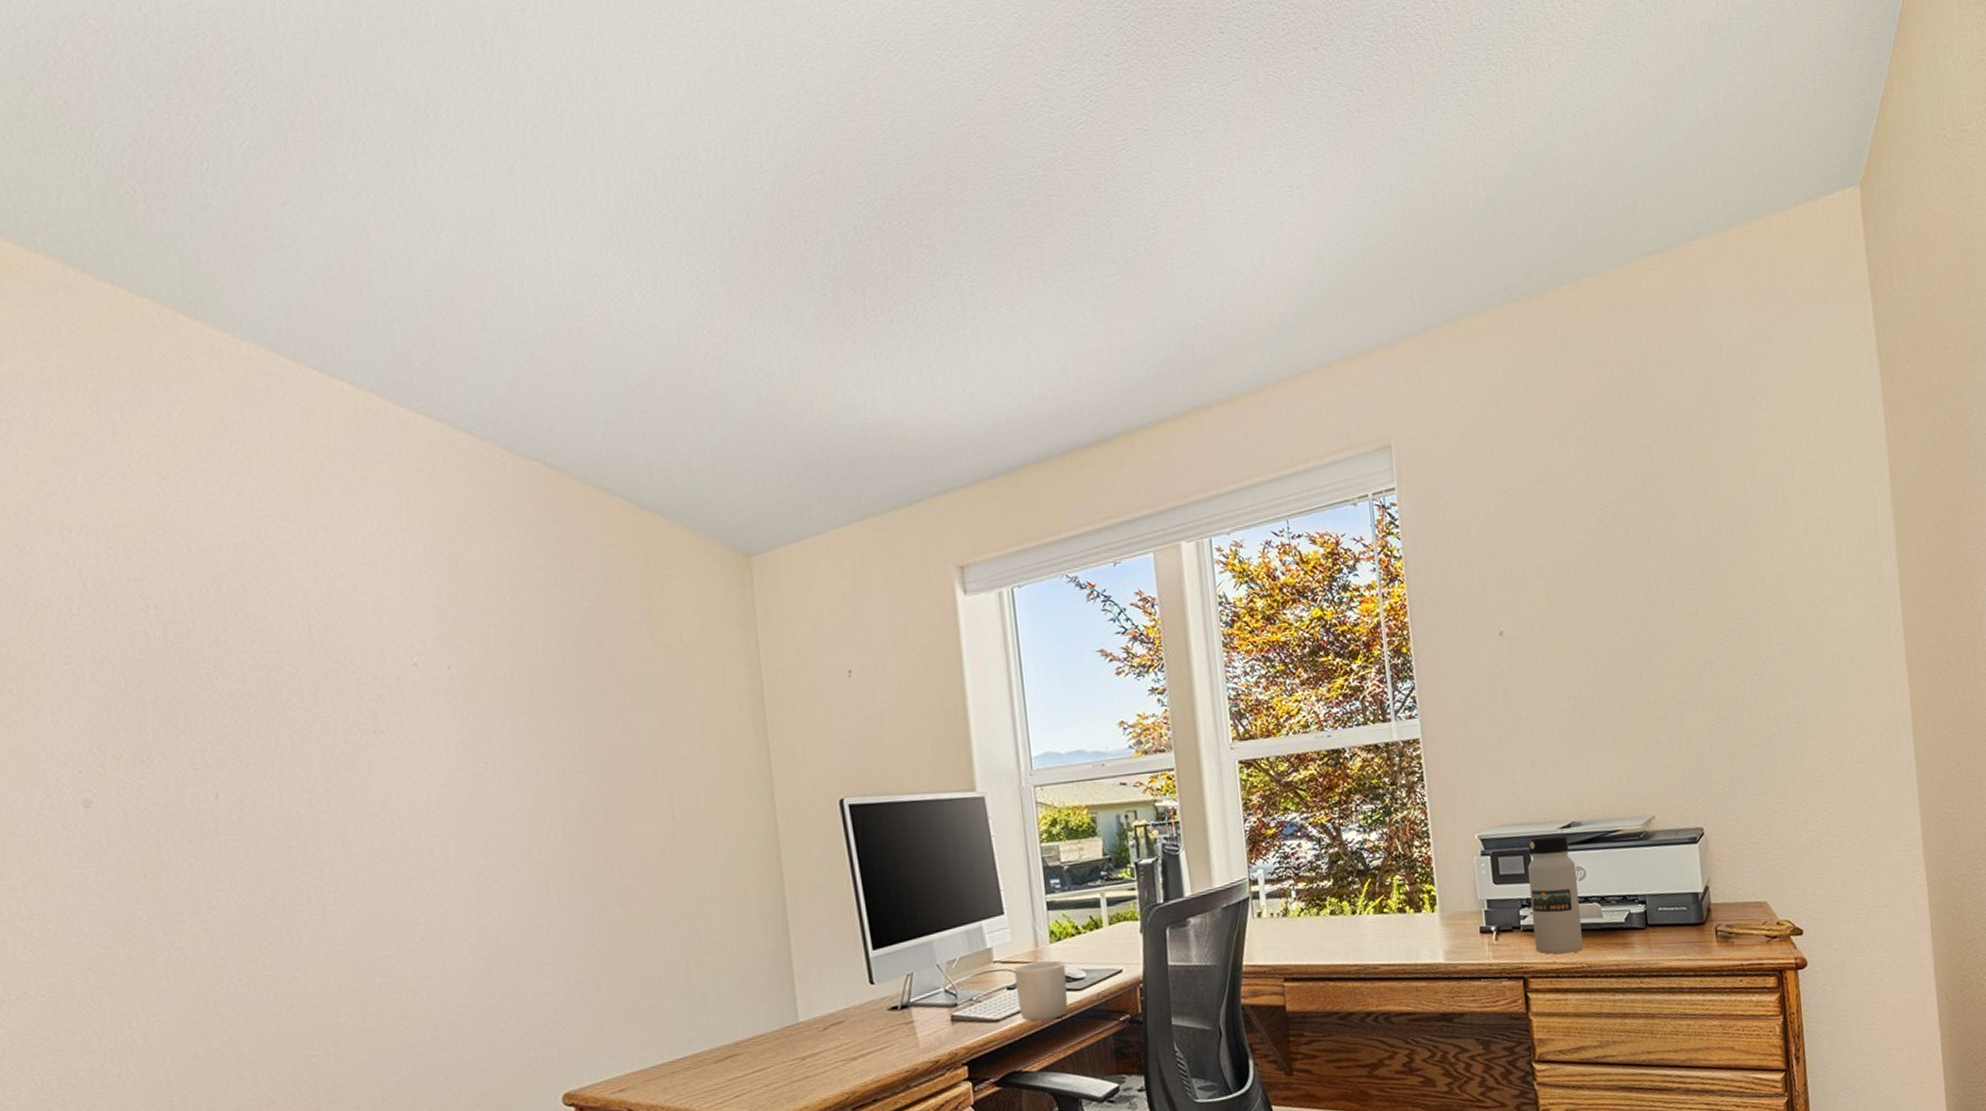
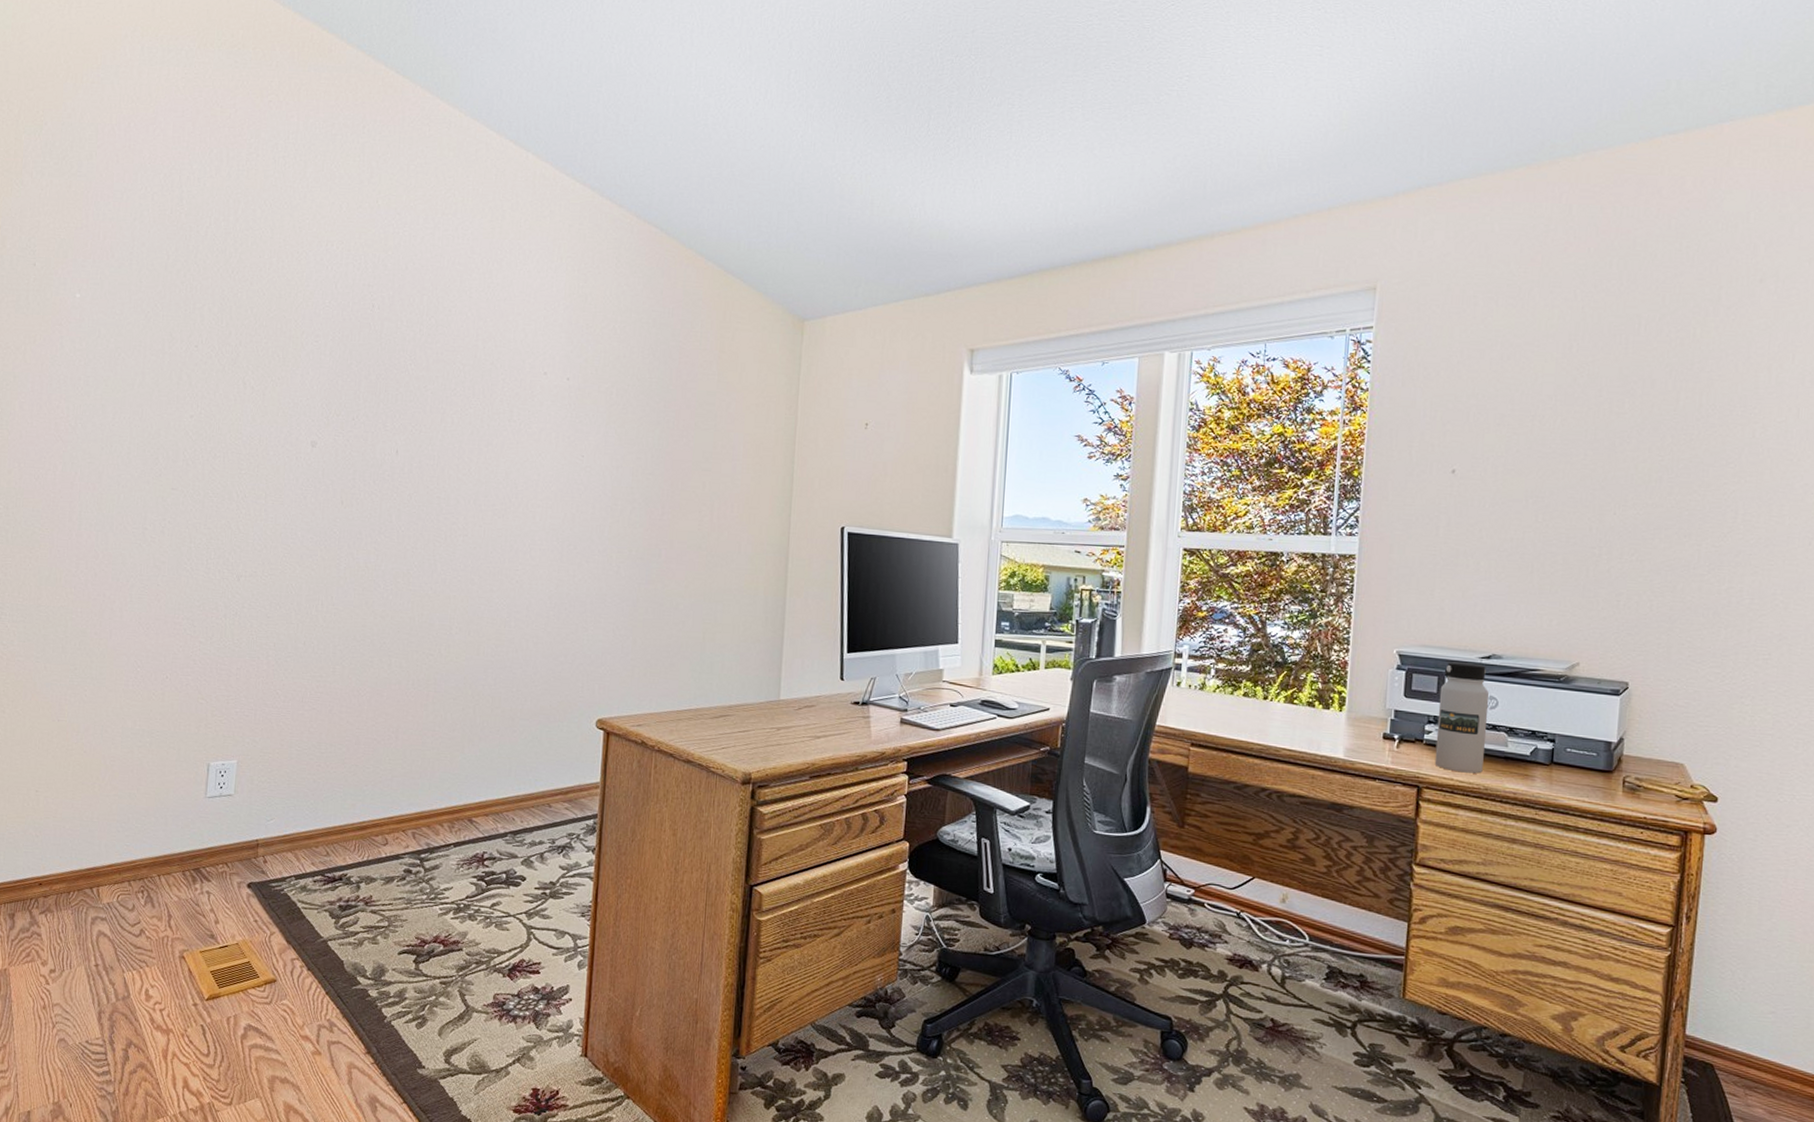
mug: present [1013,960,1068,1022] -> none [957,687,1002,738]

